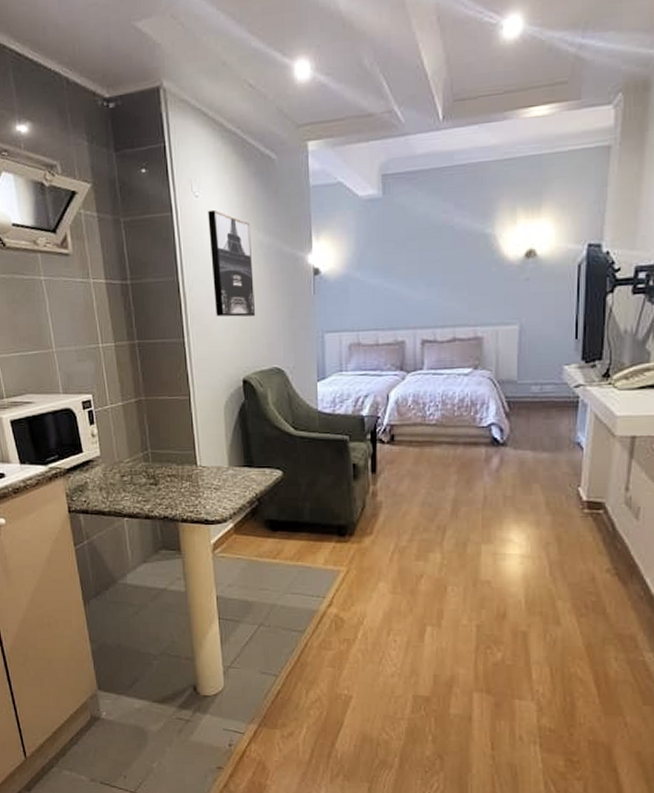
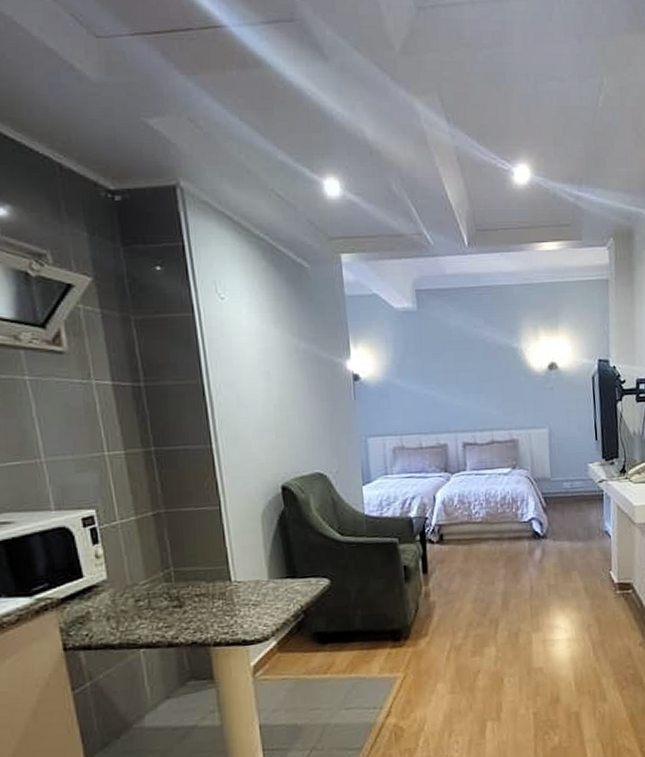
wall art: present [208,209,255,317] -> none [236,312,292,422]

